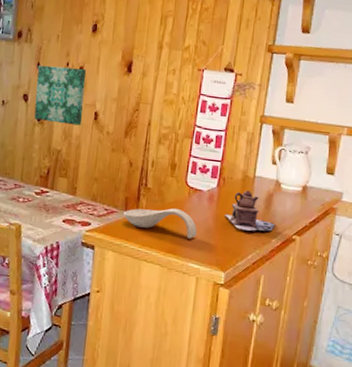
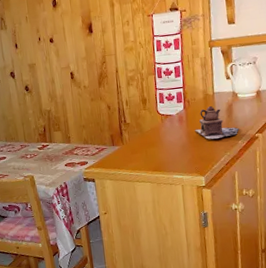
wall art: present [34,65,87,126] -> none [16,39,62,90]
spoon rest: present [124,208,197,239] -> none [112,134,175,157]

